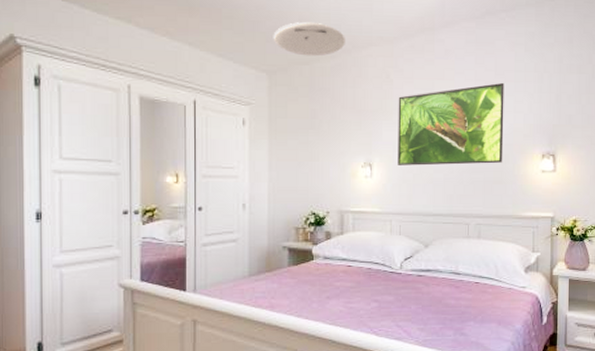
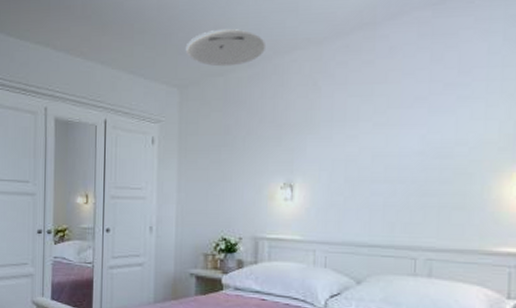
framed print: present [398,83,504,166] -> none [324,83,471,187]

